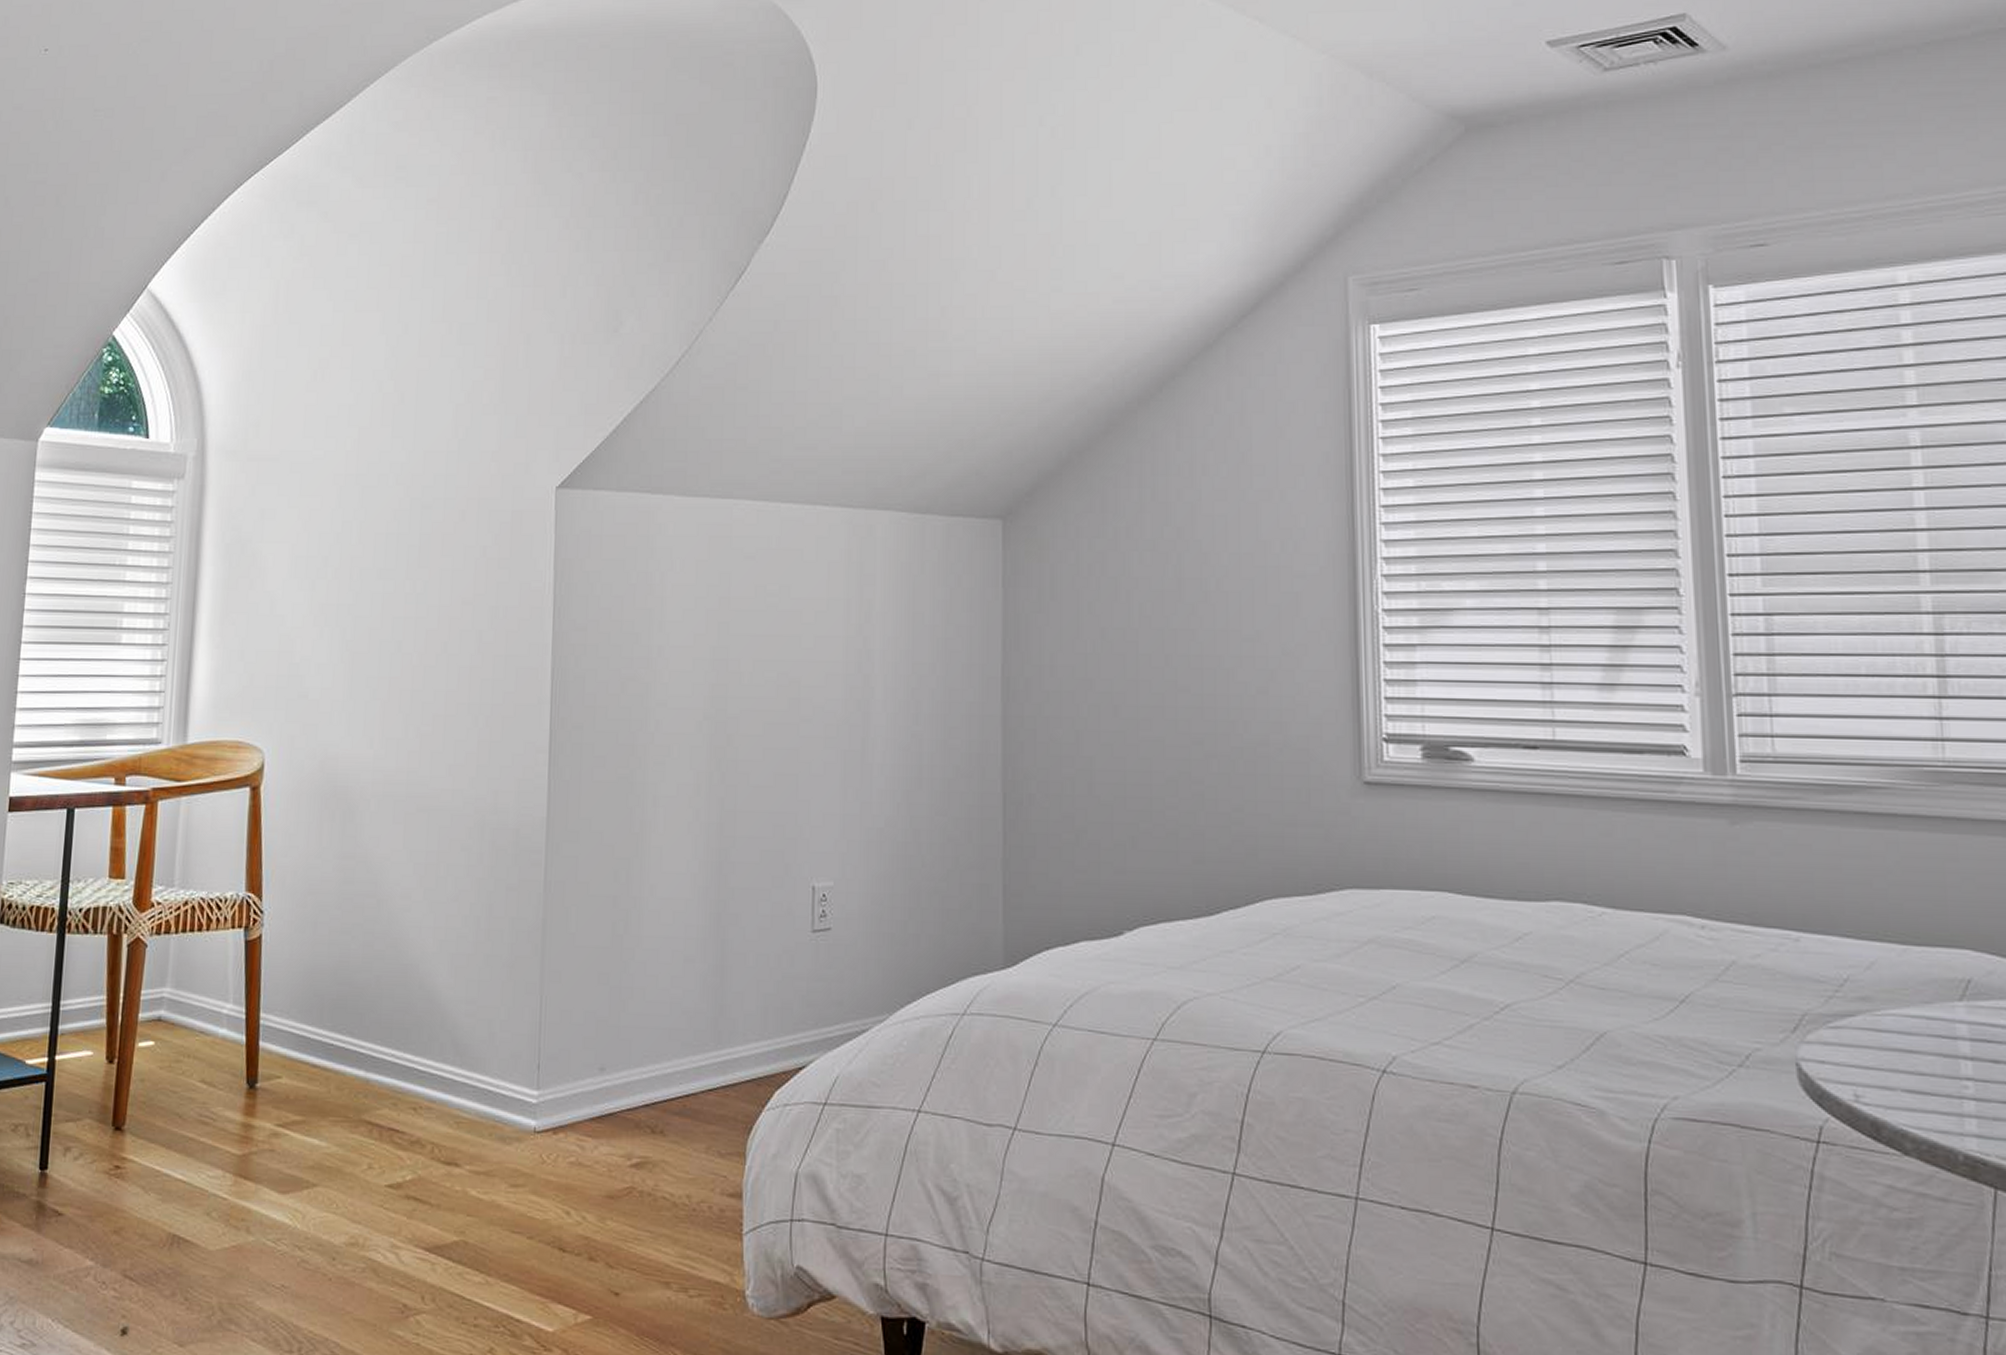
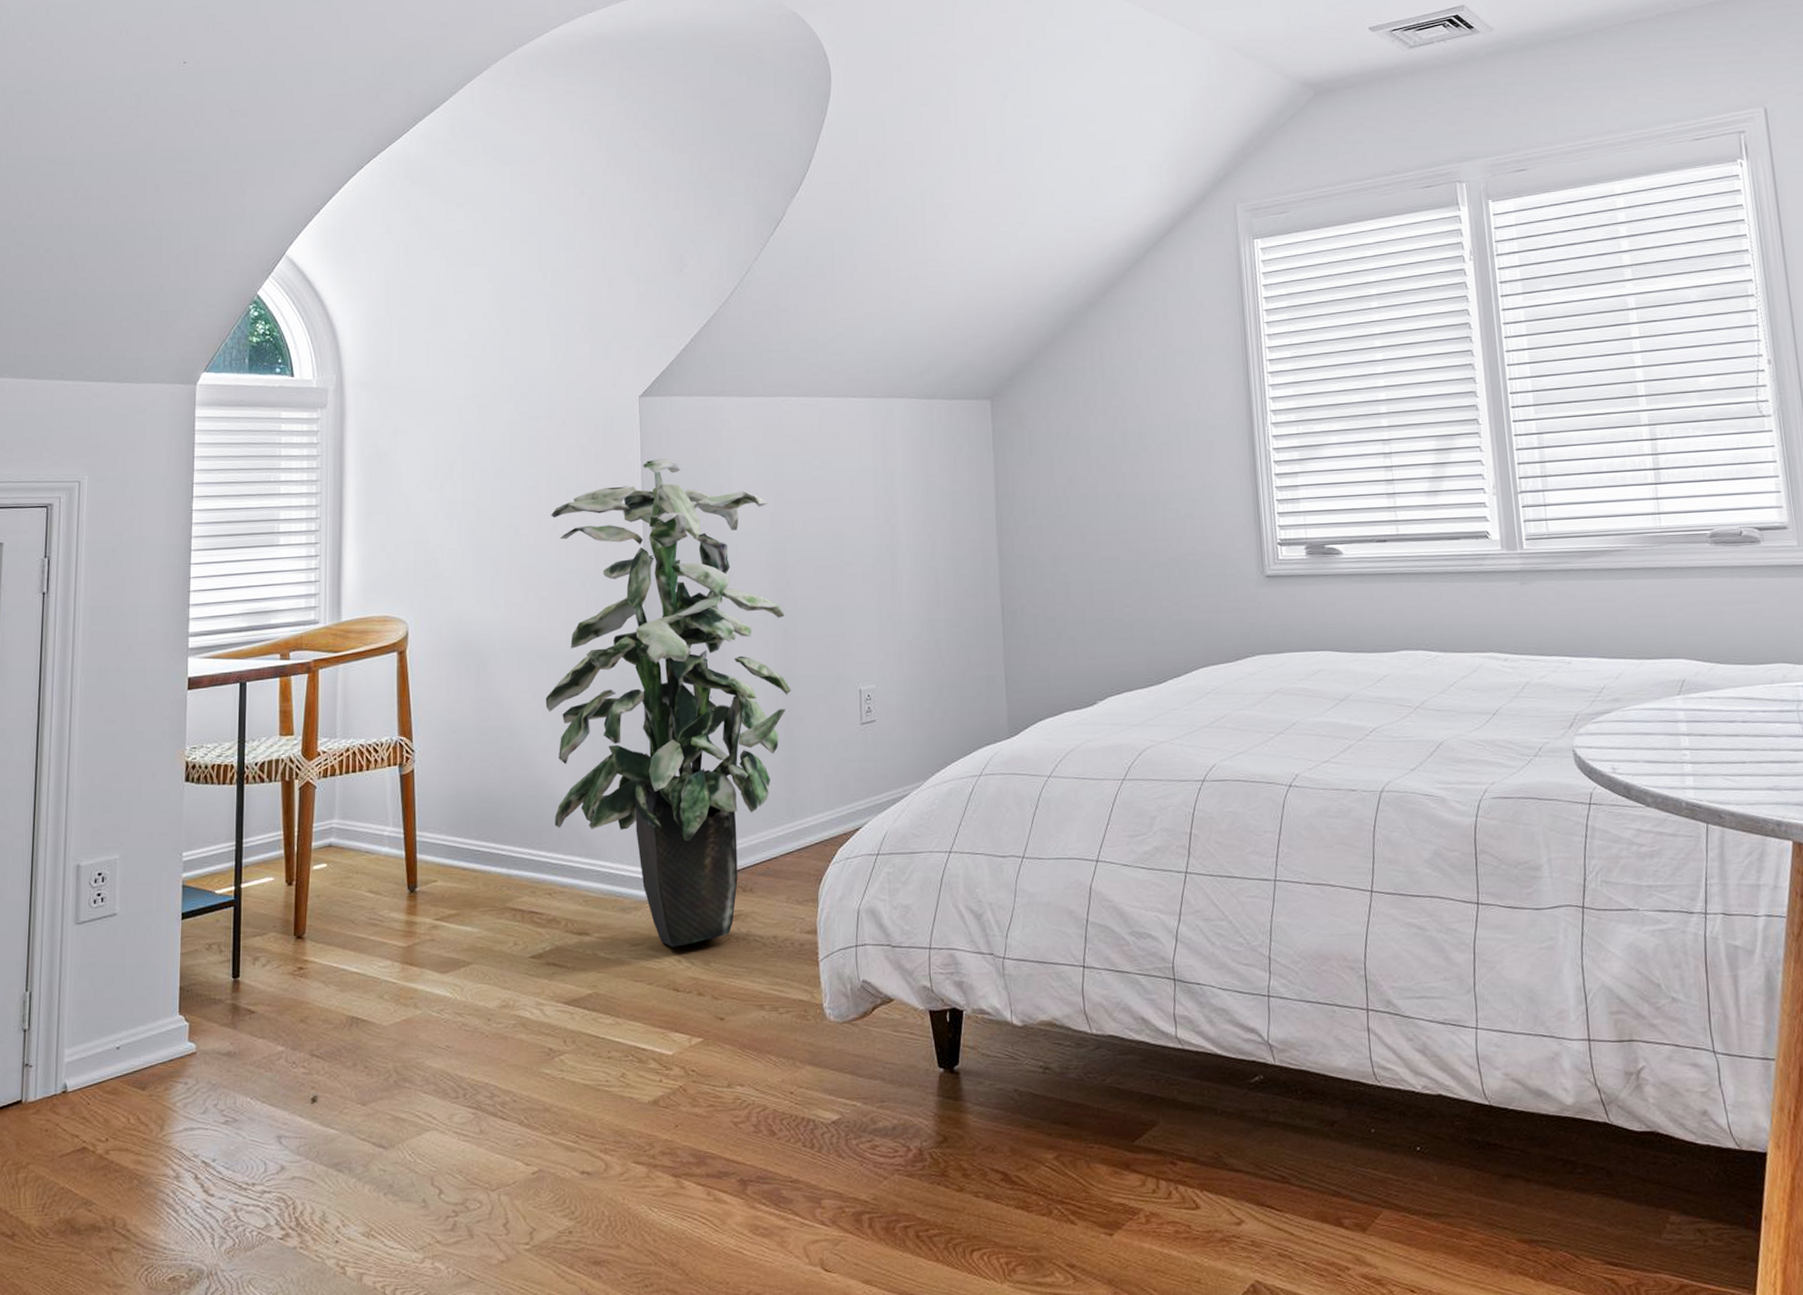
indoor plant: none [422,569,726,1195] -> present [545,458,791,947]

